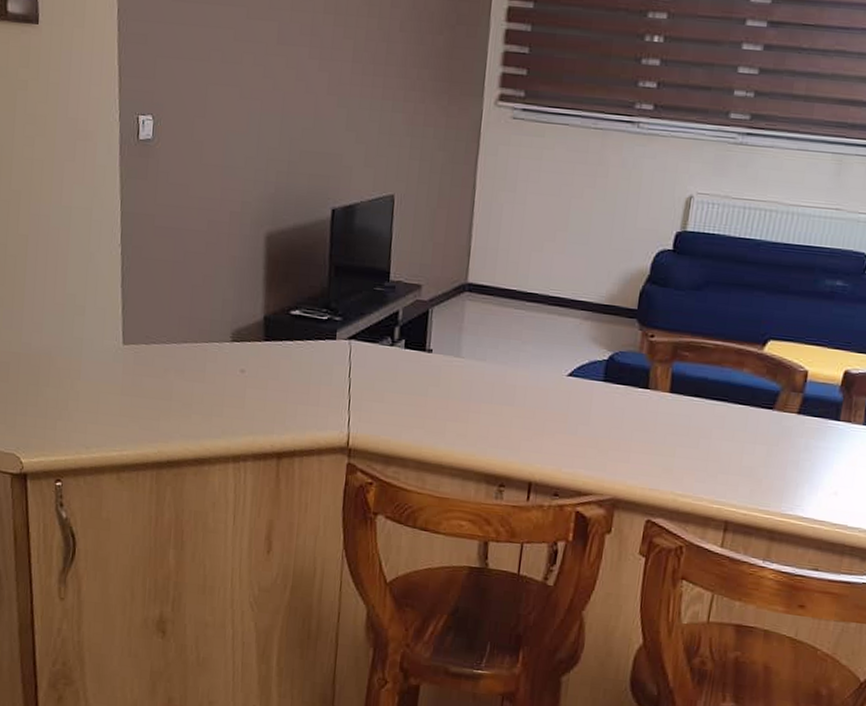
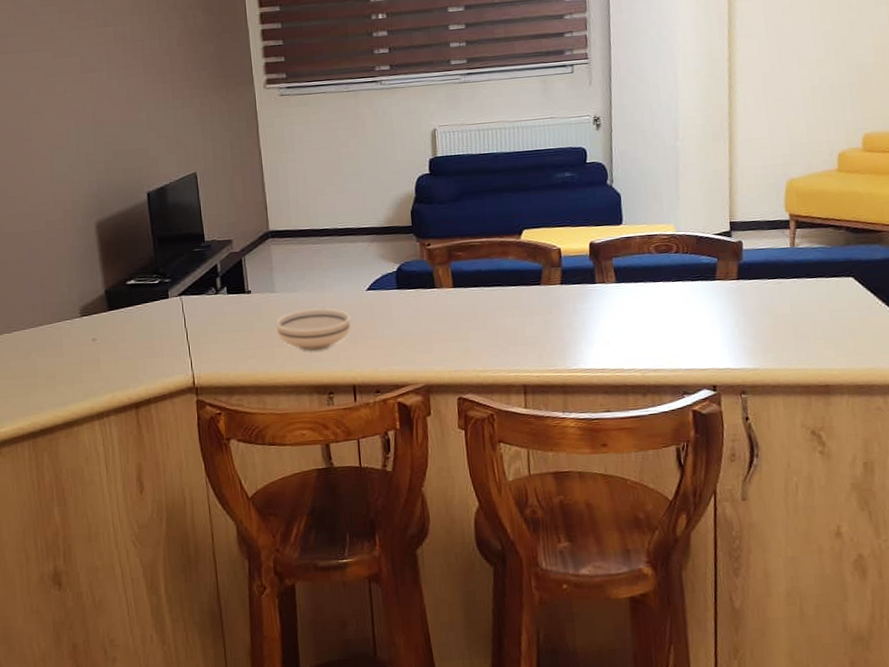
bowl: none [453,382,542,435] -> present [275,308,351,352]

